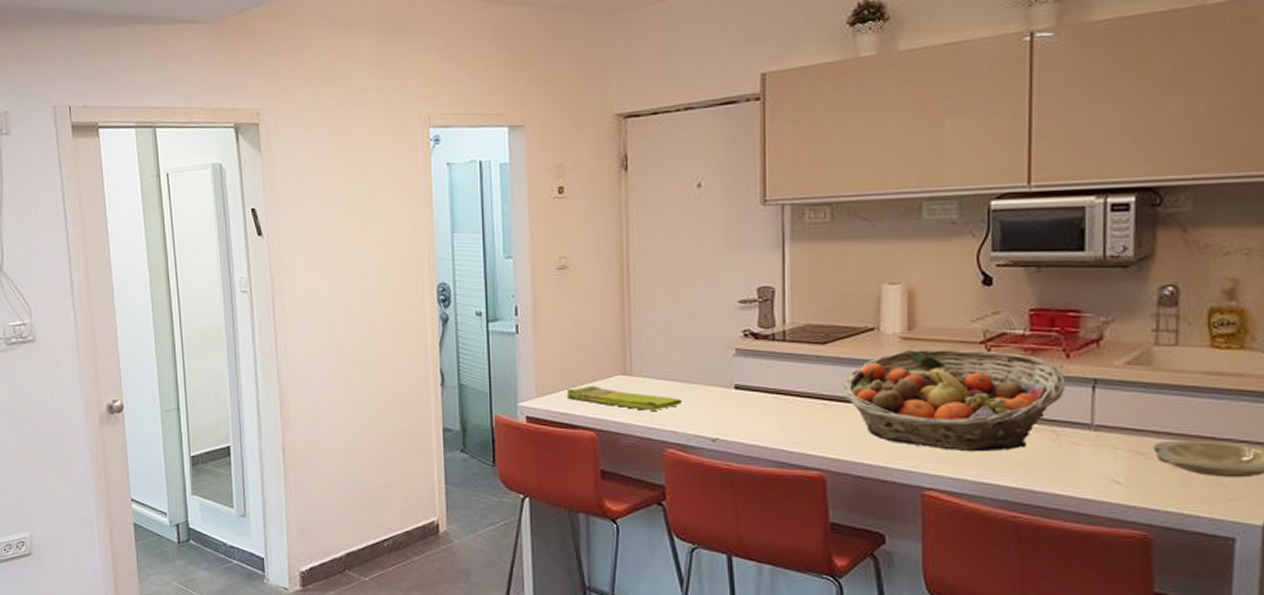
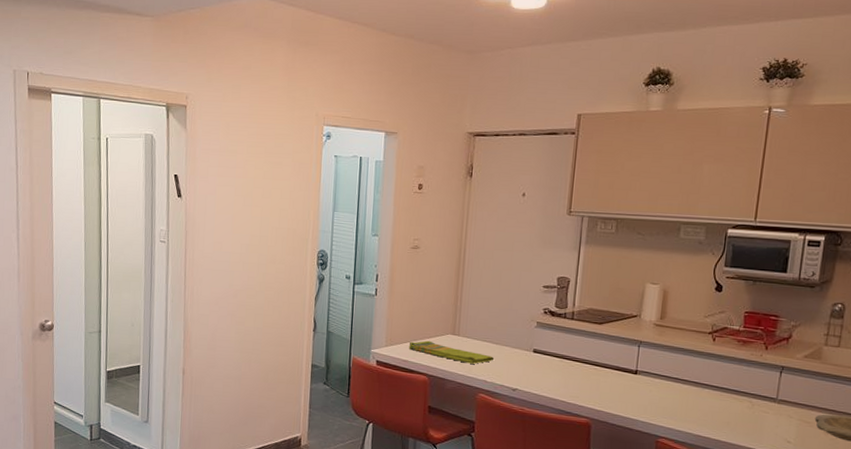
fruit basket: present [841,348,1066,452] -> none [609,334,763,414]

